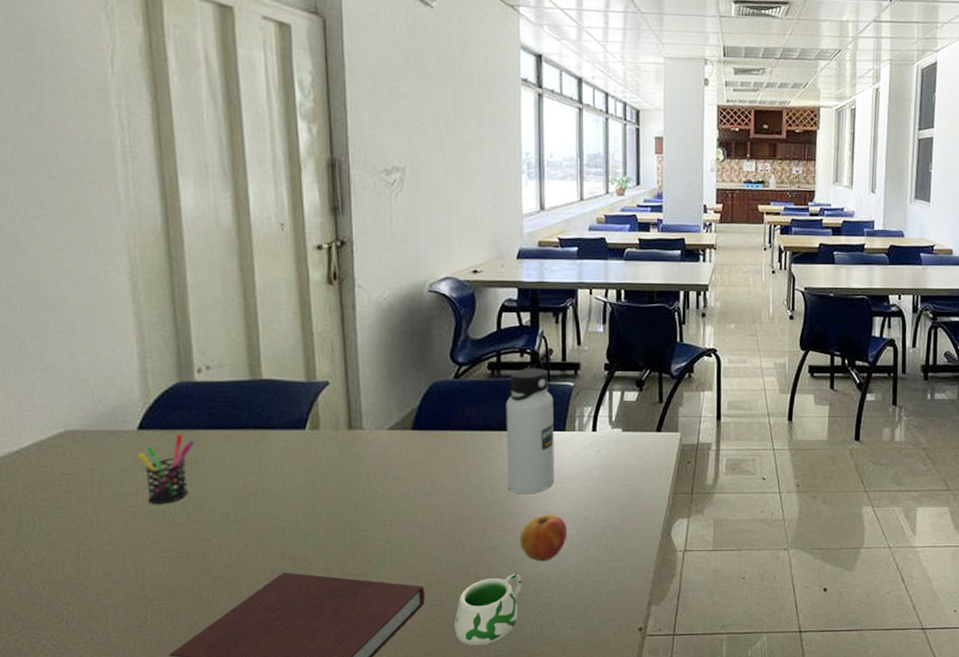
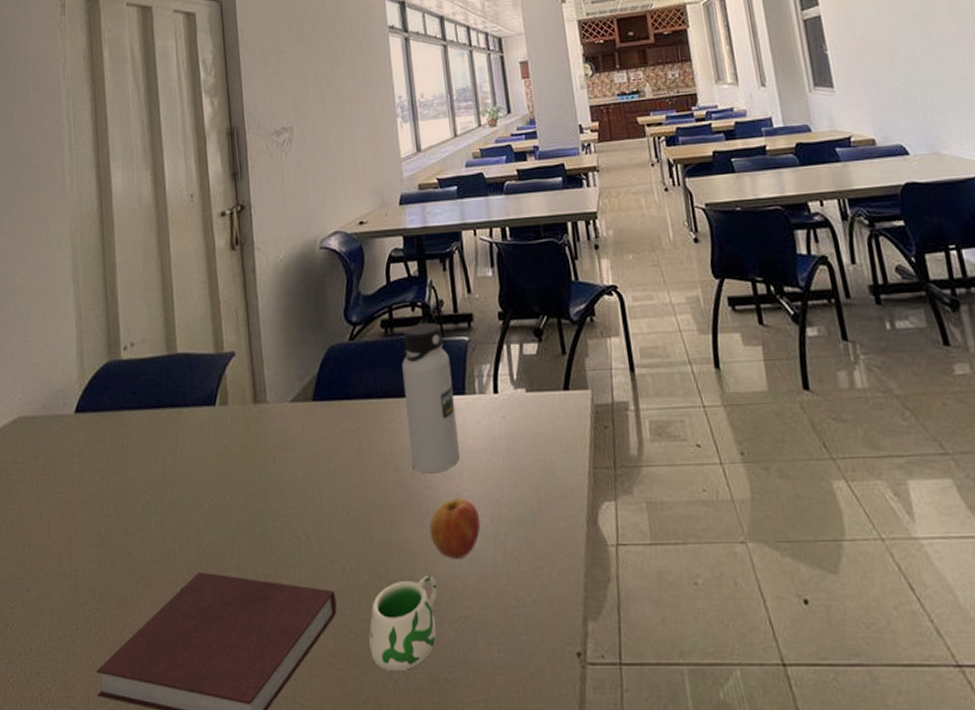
pen holder: present [137,434,195,505] -> none [73,415,121,495]

